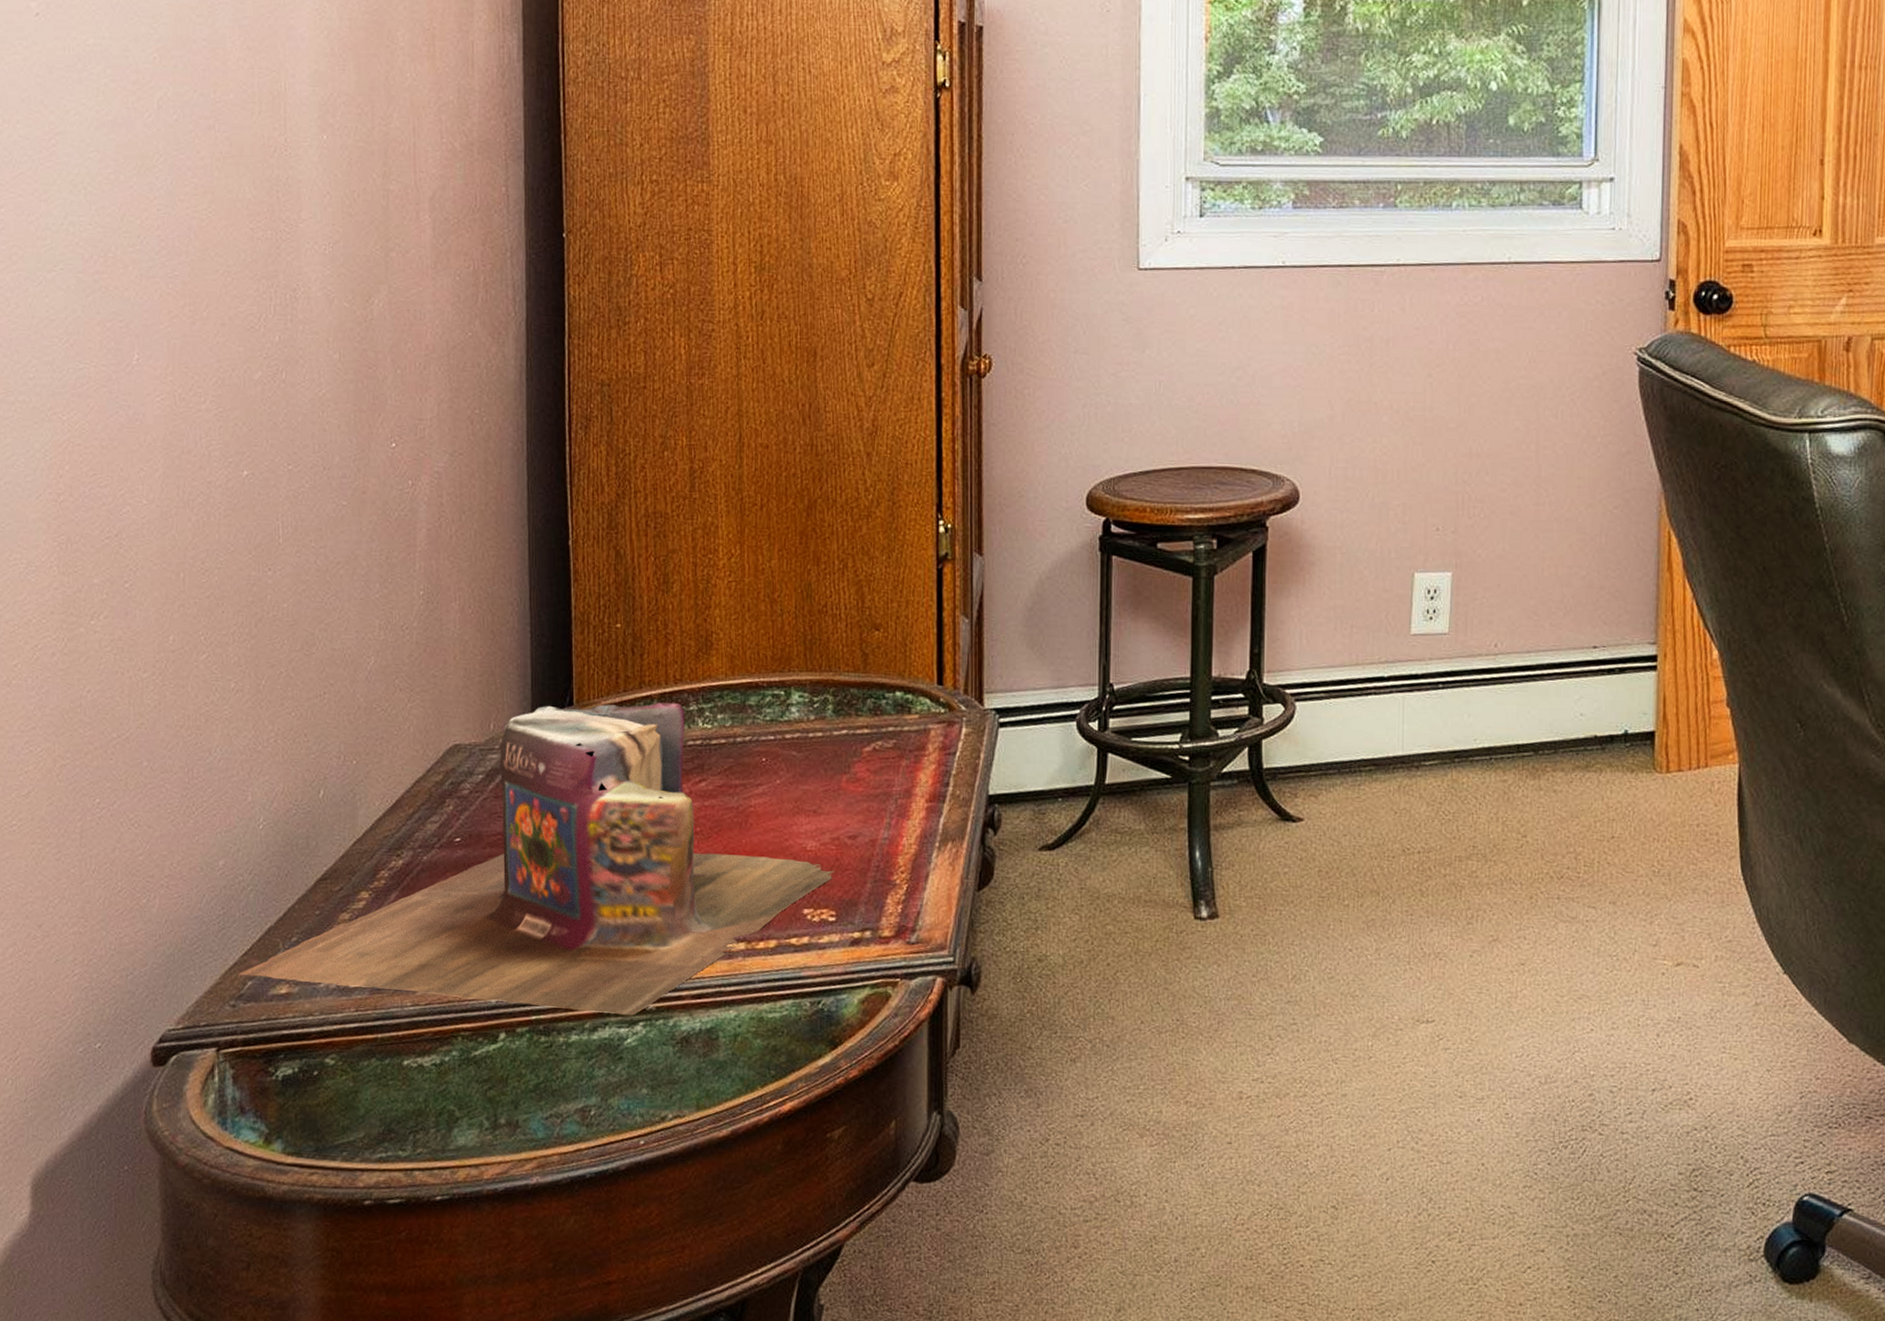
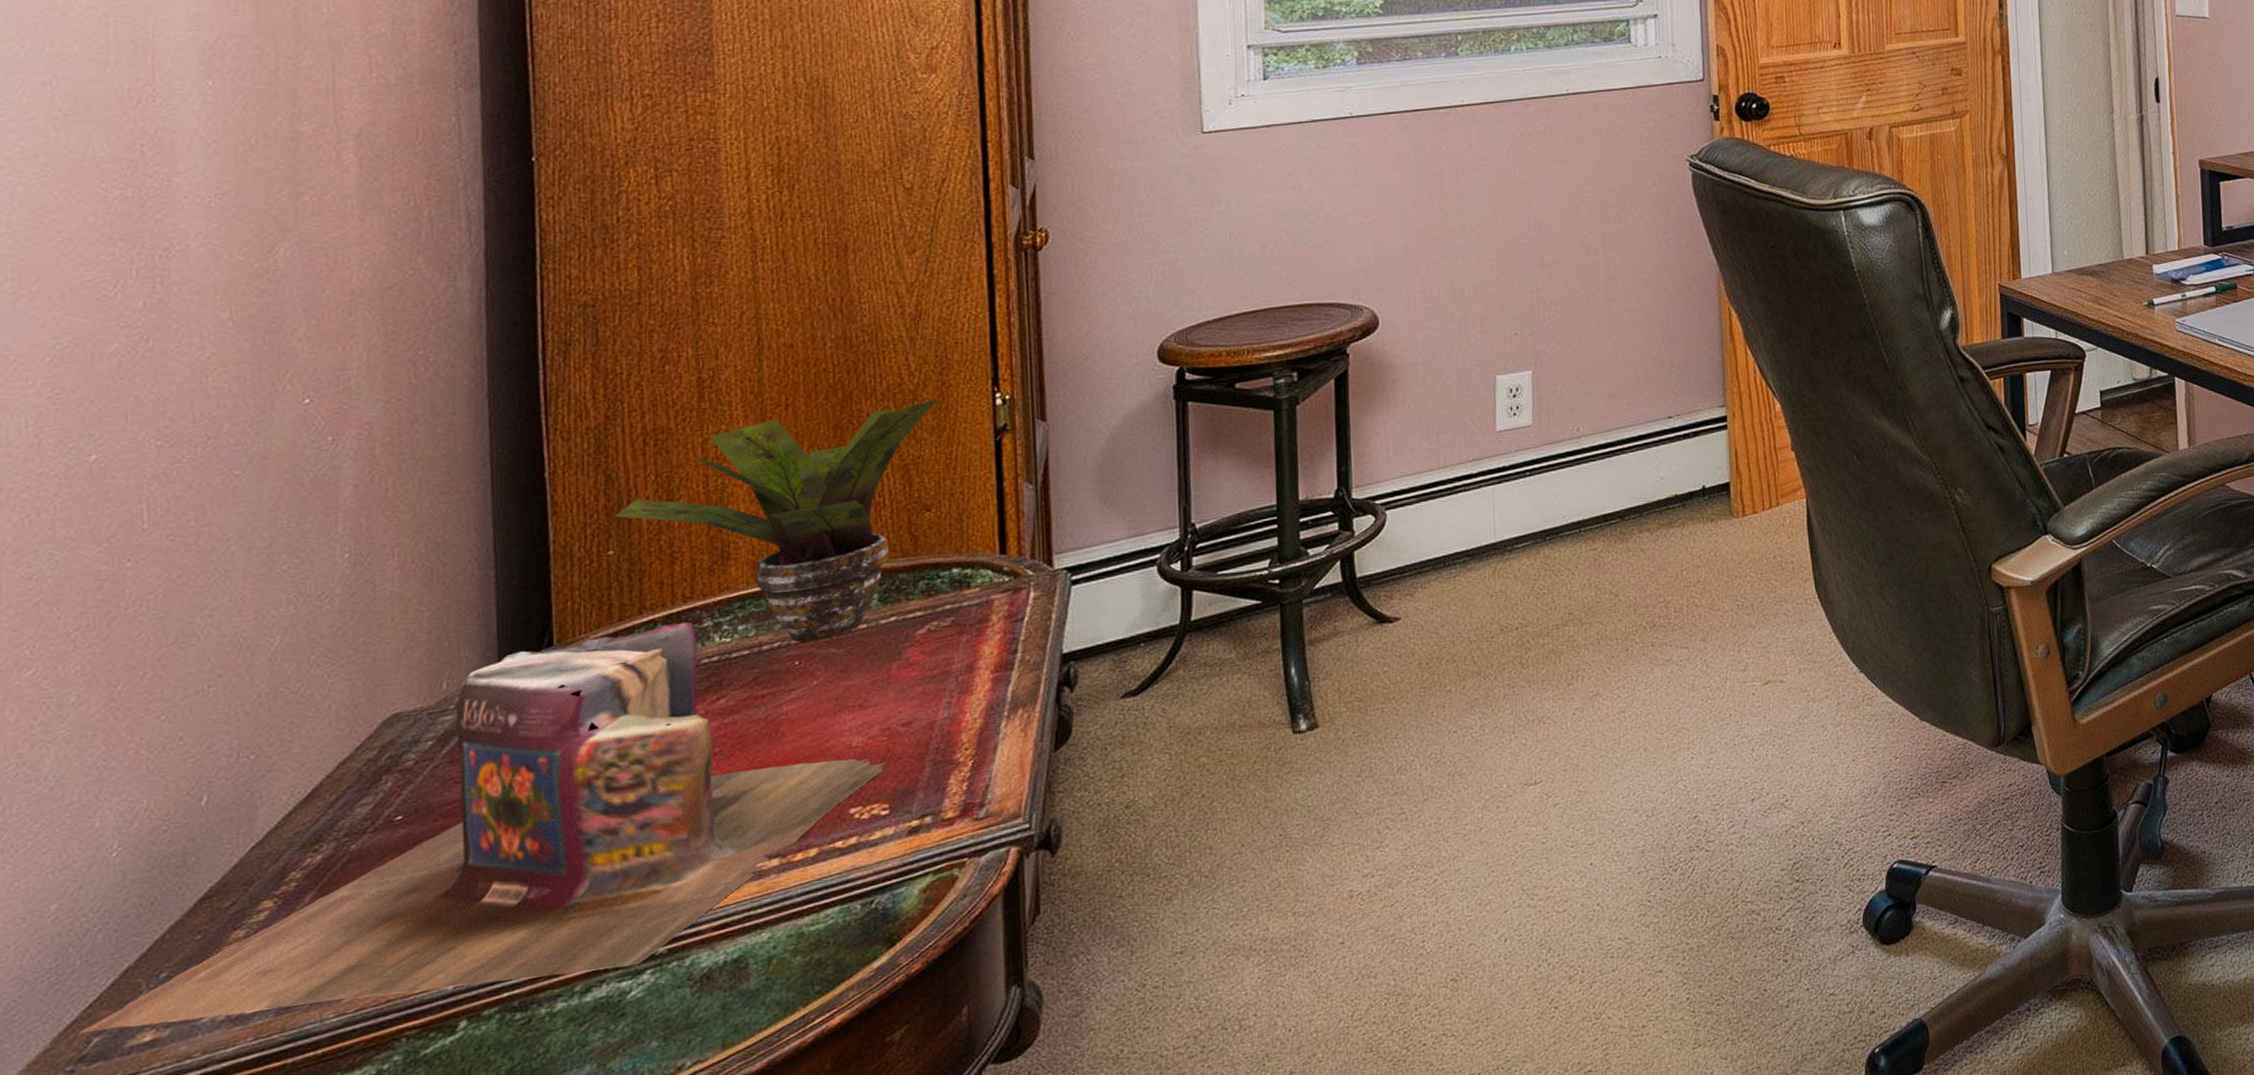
potted plant: none [621,518,890,741] -> present [614,398,939,643]

